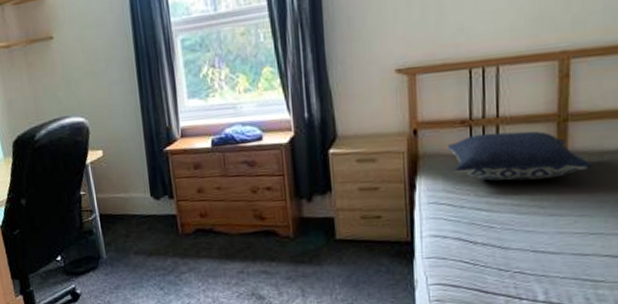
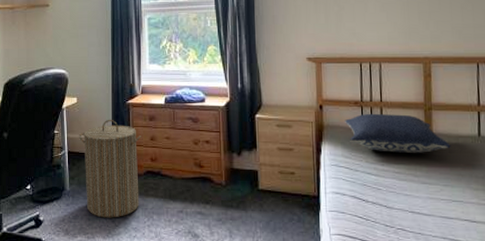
laundry hamper: none [110,172,191,286] -> present [79,119,141,218]

